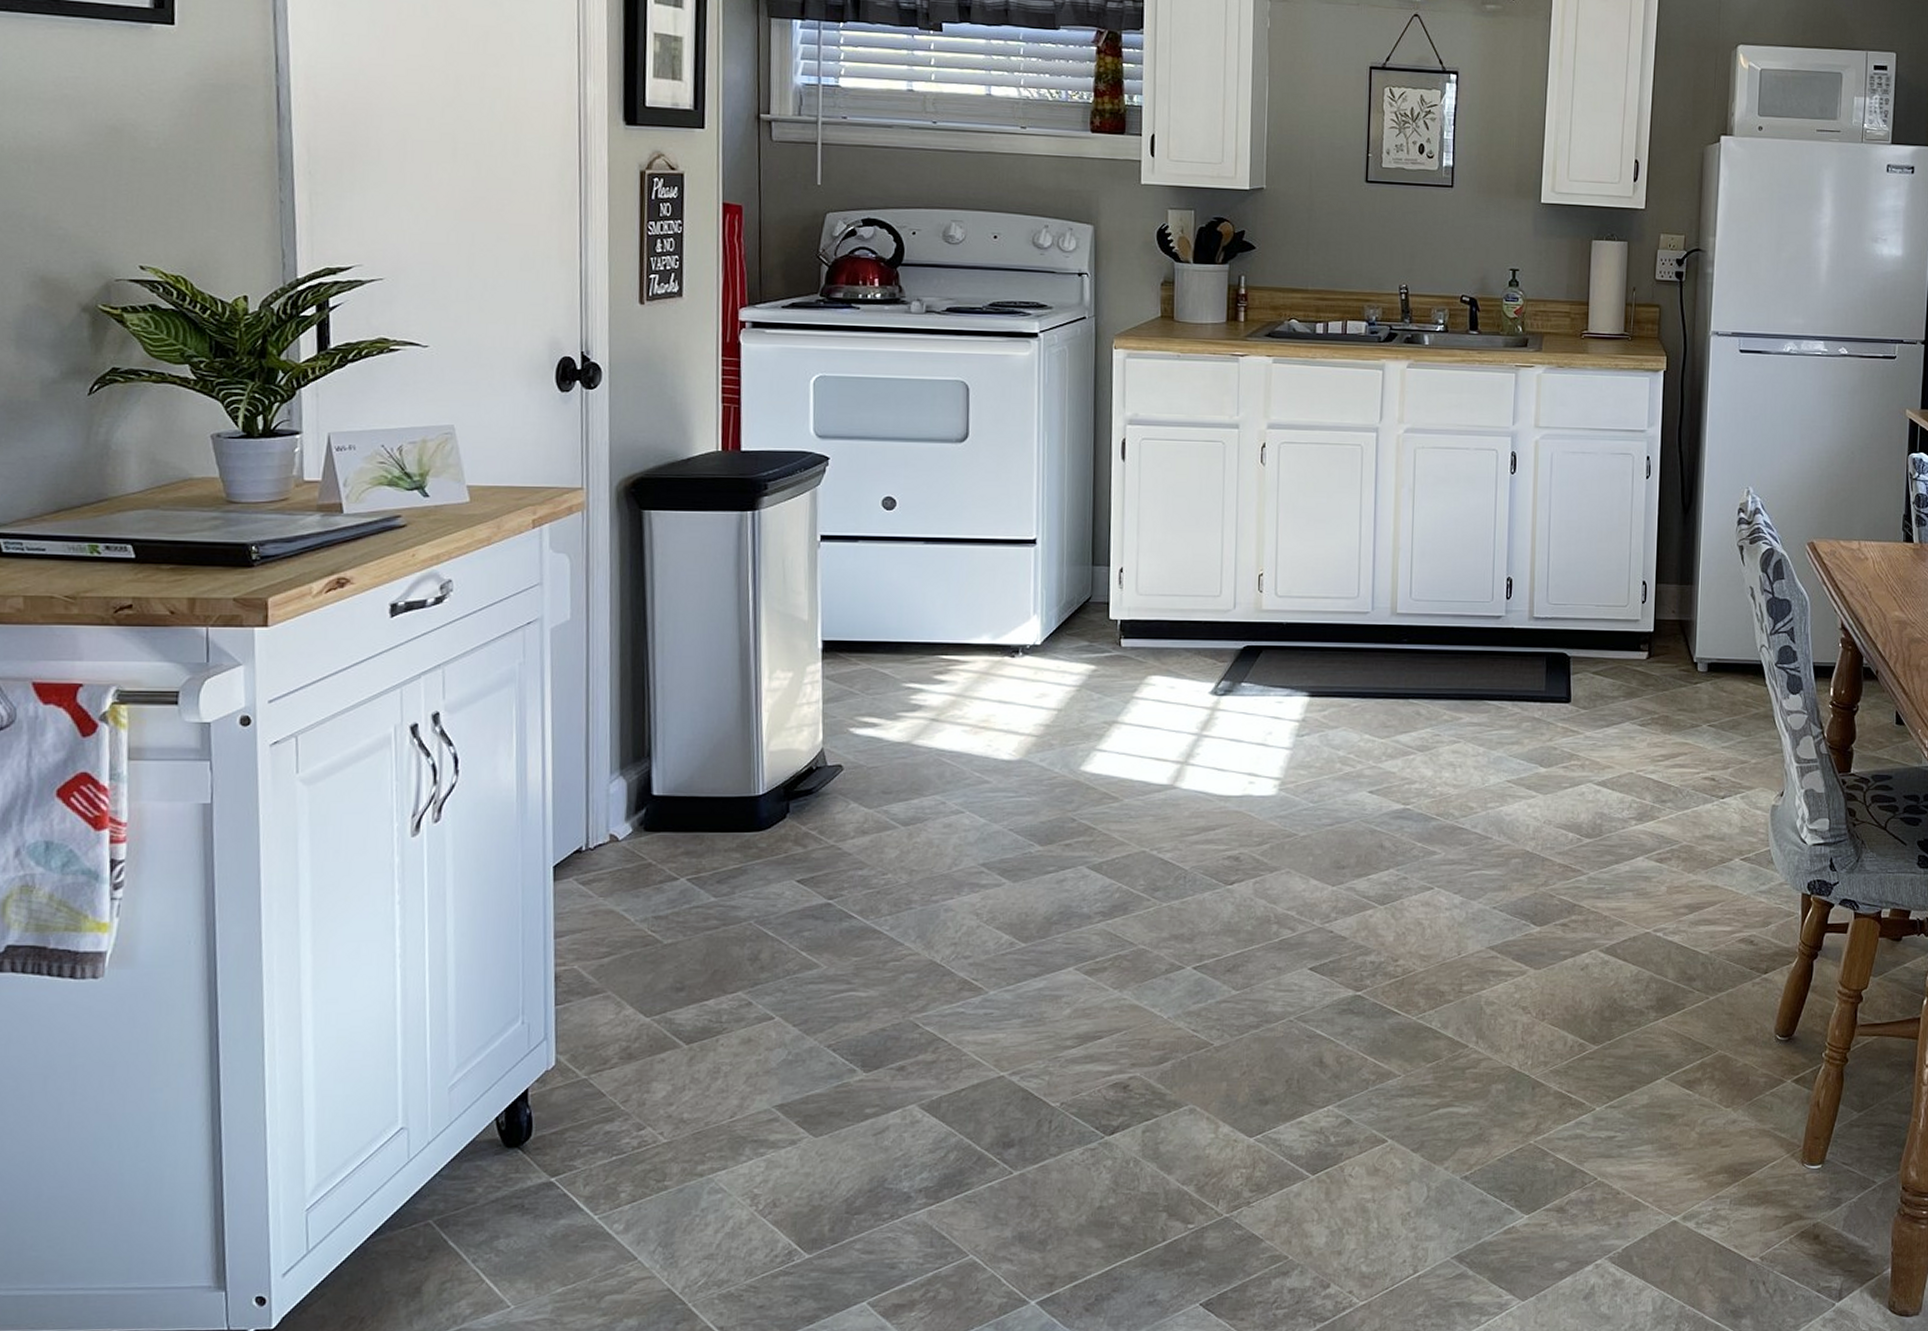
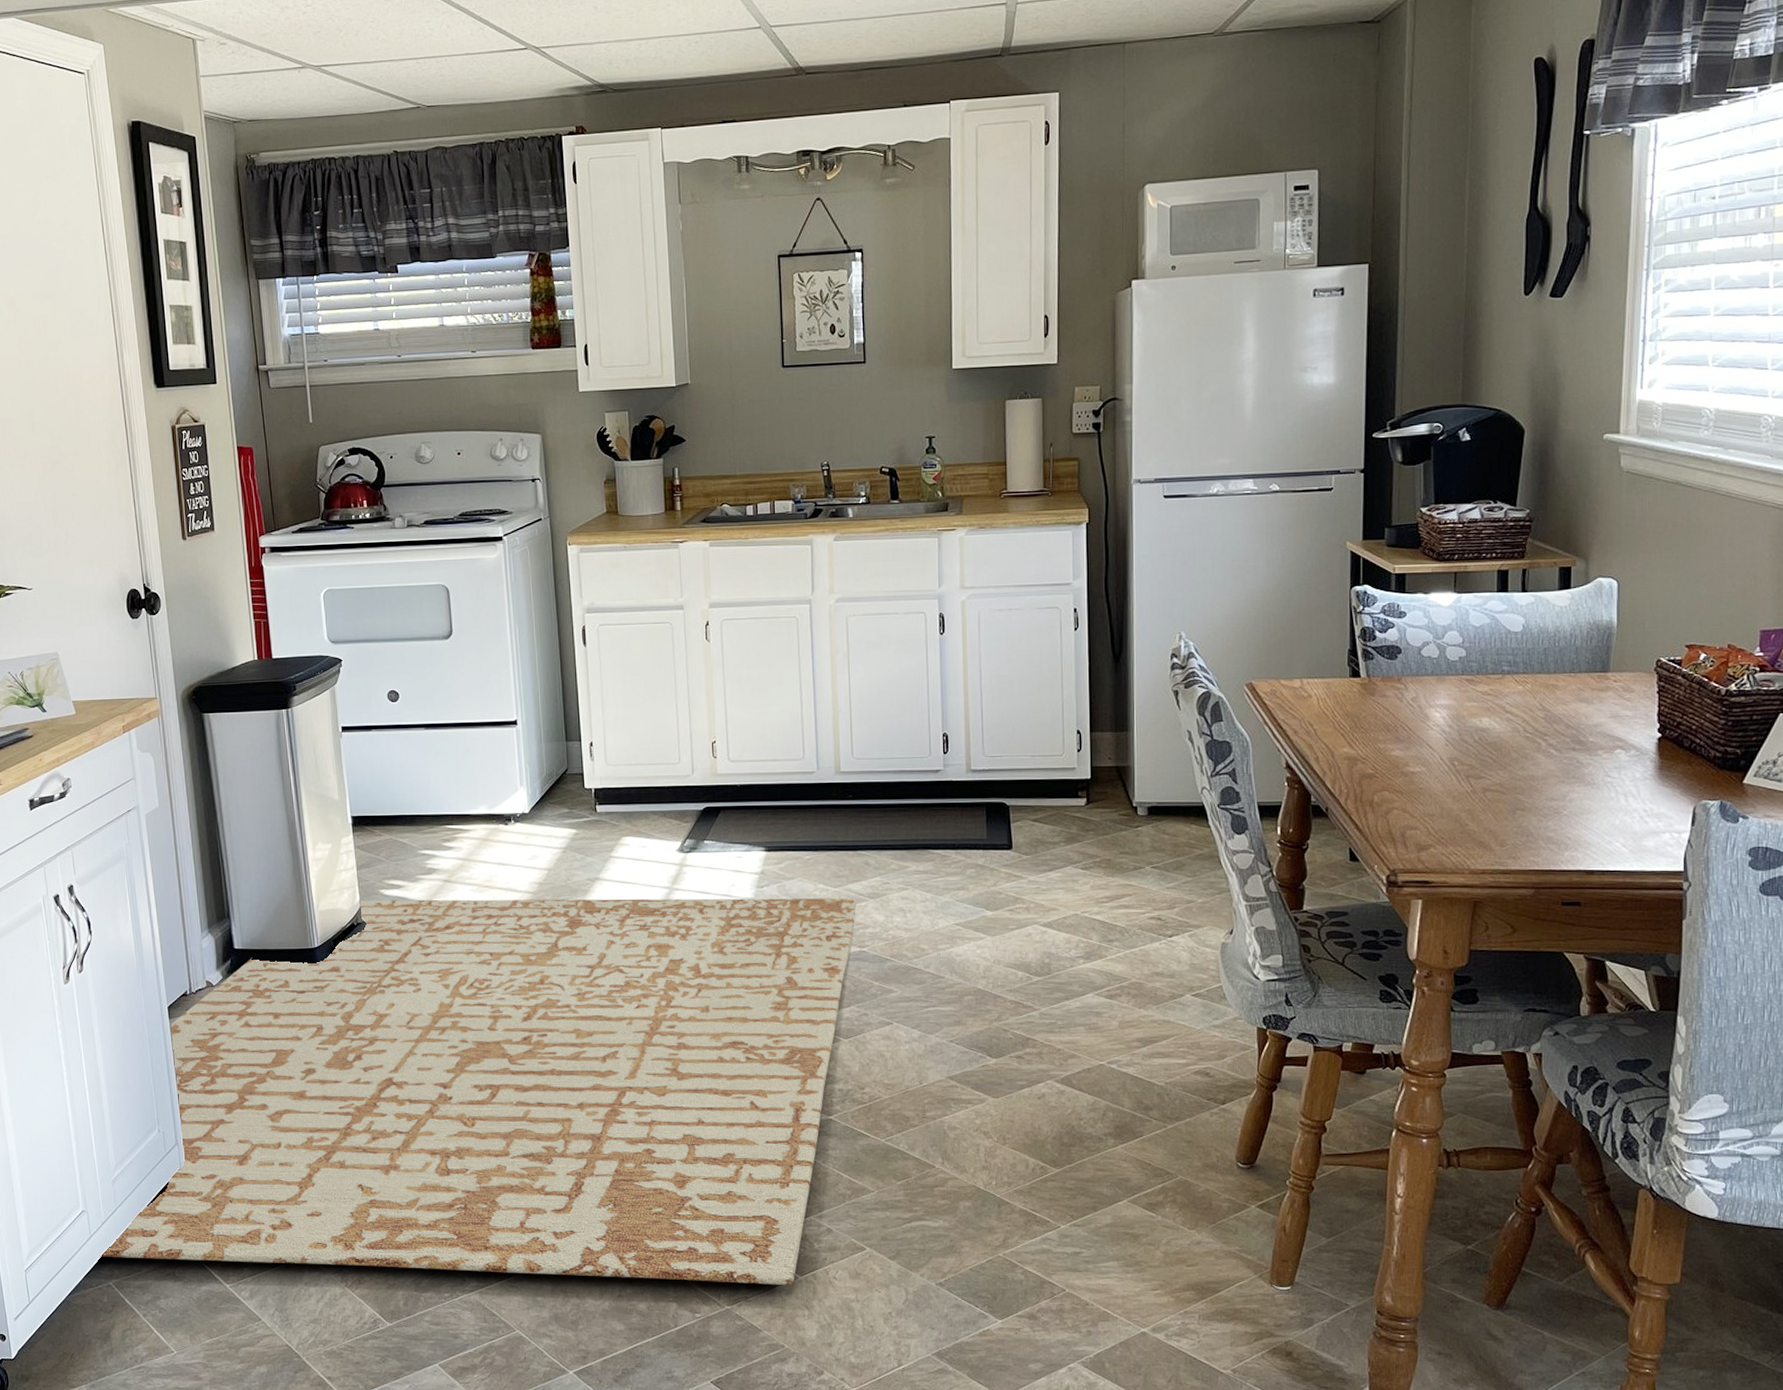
rug: none [419,740,1403,1188] -> present [100,898,856,1285]

